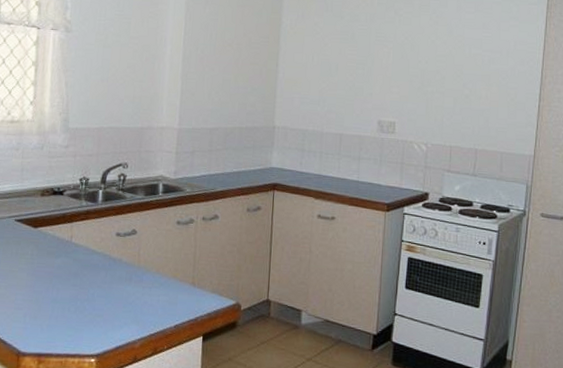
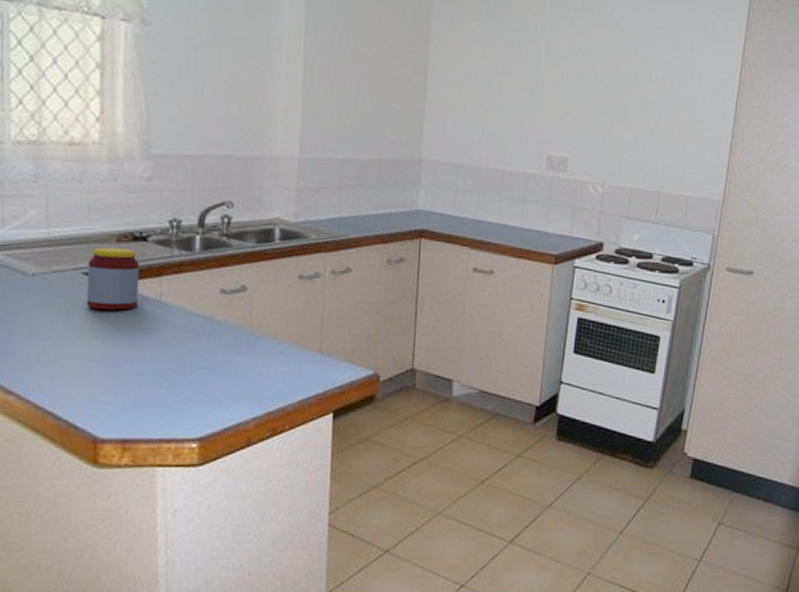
jar: none [17,200,57,249] -> present [86,247,140,311]

